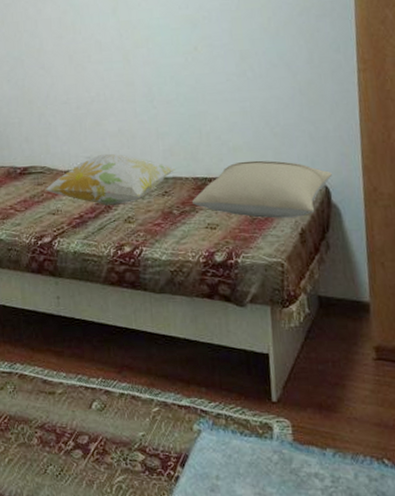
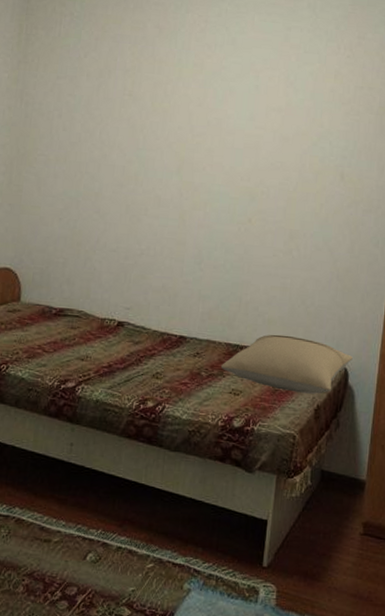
decorative pillow: present [45,153,176,206] -> none [77,307,211,359]

